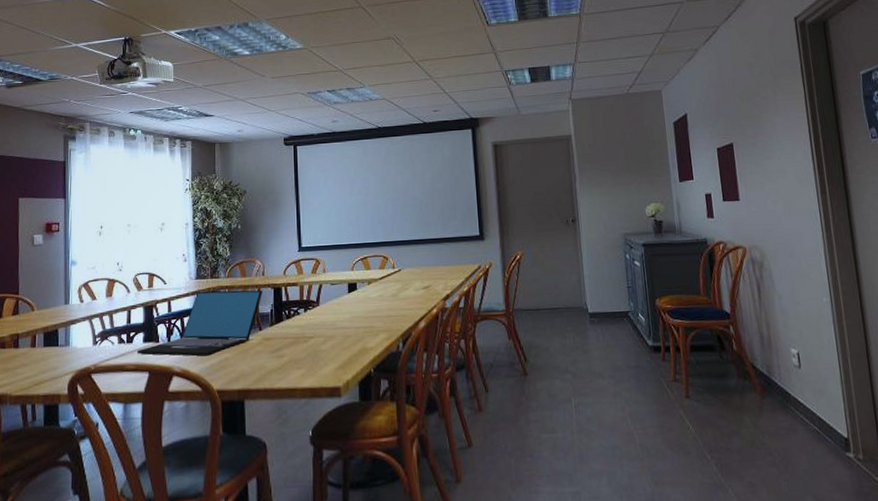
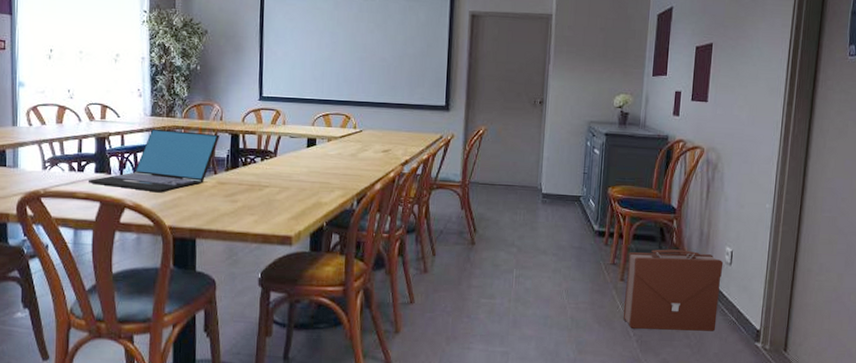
briefcase: none [689,356,799,451] -> present [622,249,724,331]

